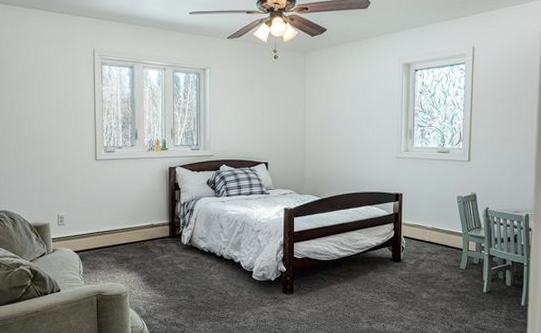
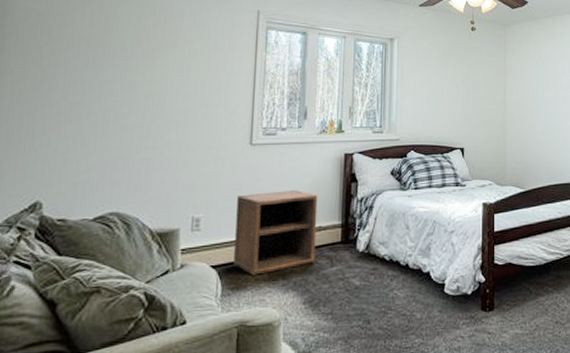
nightstand: none [89,196,150,259] -> present [234,190,318,275]

